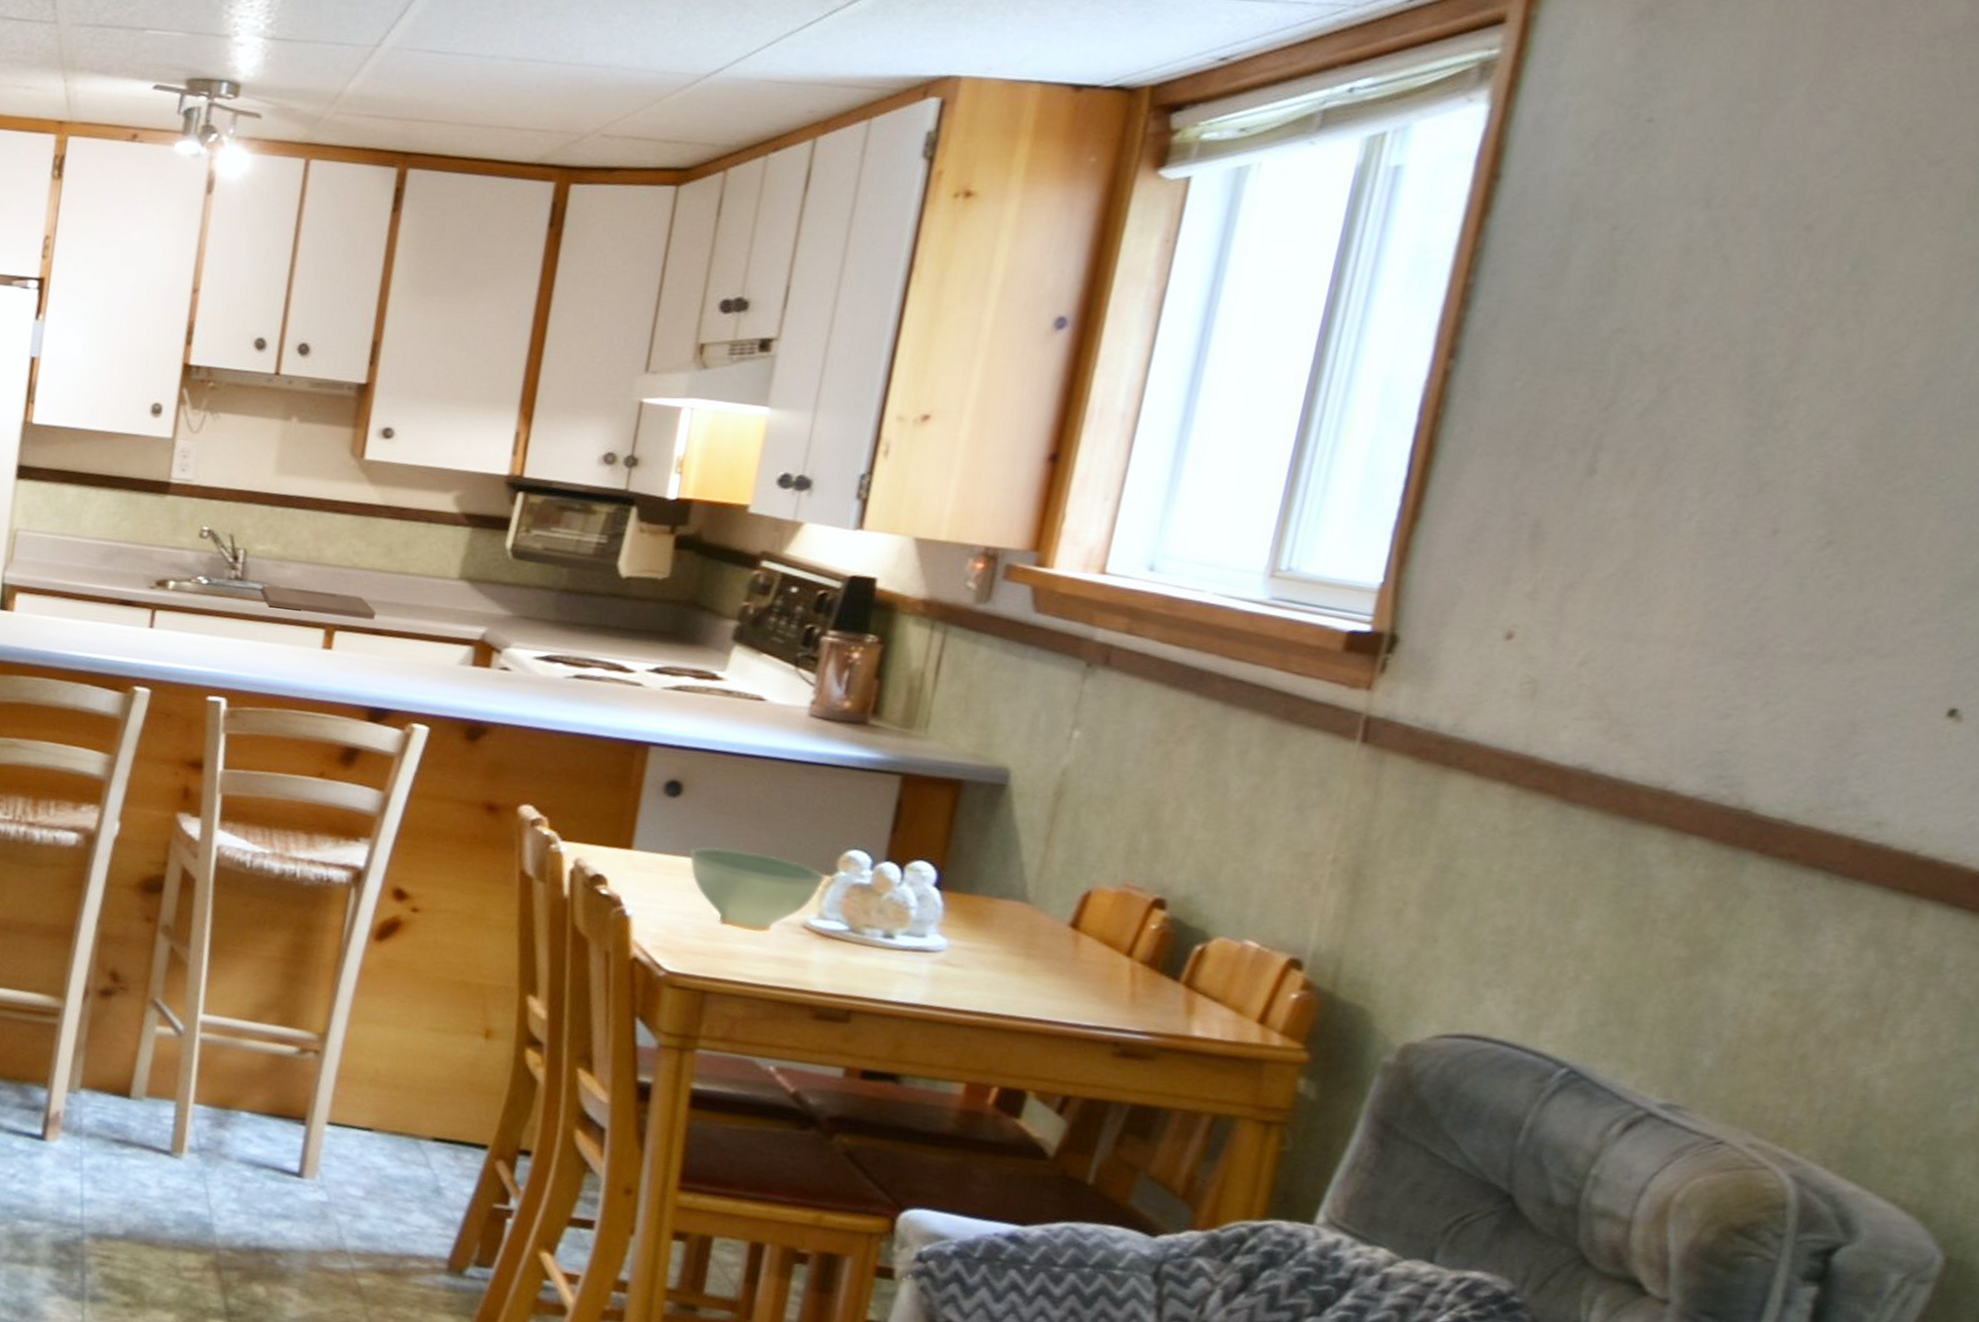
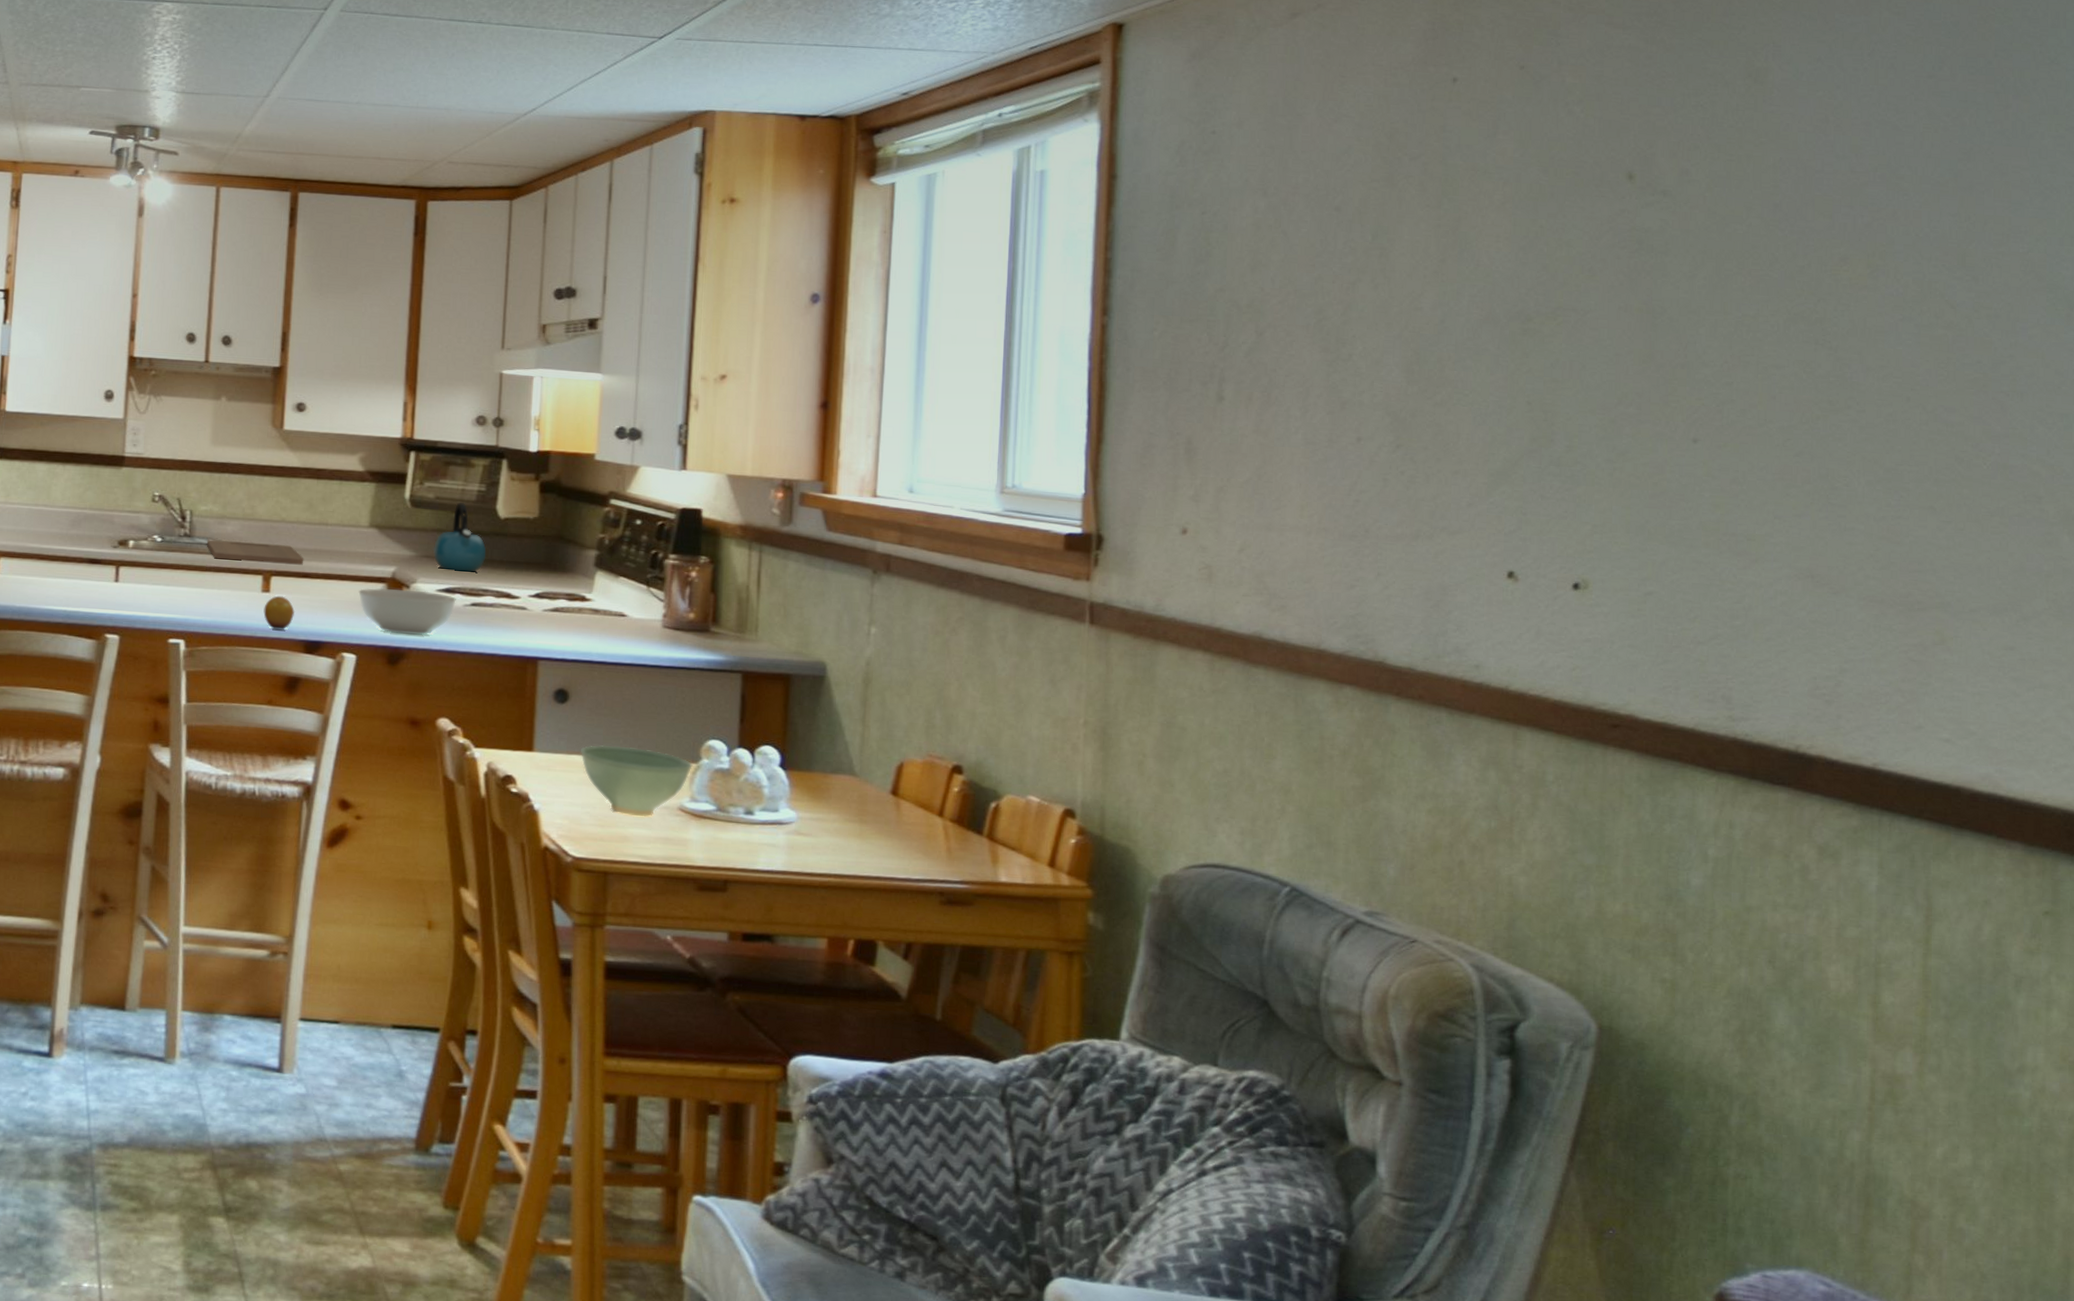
fruit: none [322,654,360,694] -> present [263,596,295,630]
bowl: none [438,650,557,708] -> present [358,588,456,635]
kettle: none [534,556,600,639] -> present [433,503,487,572]

